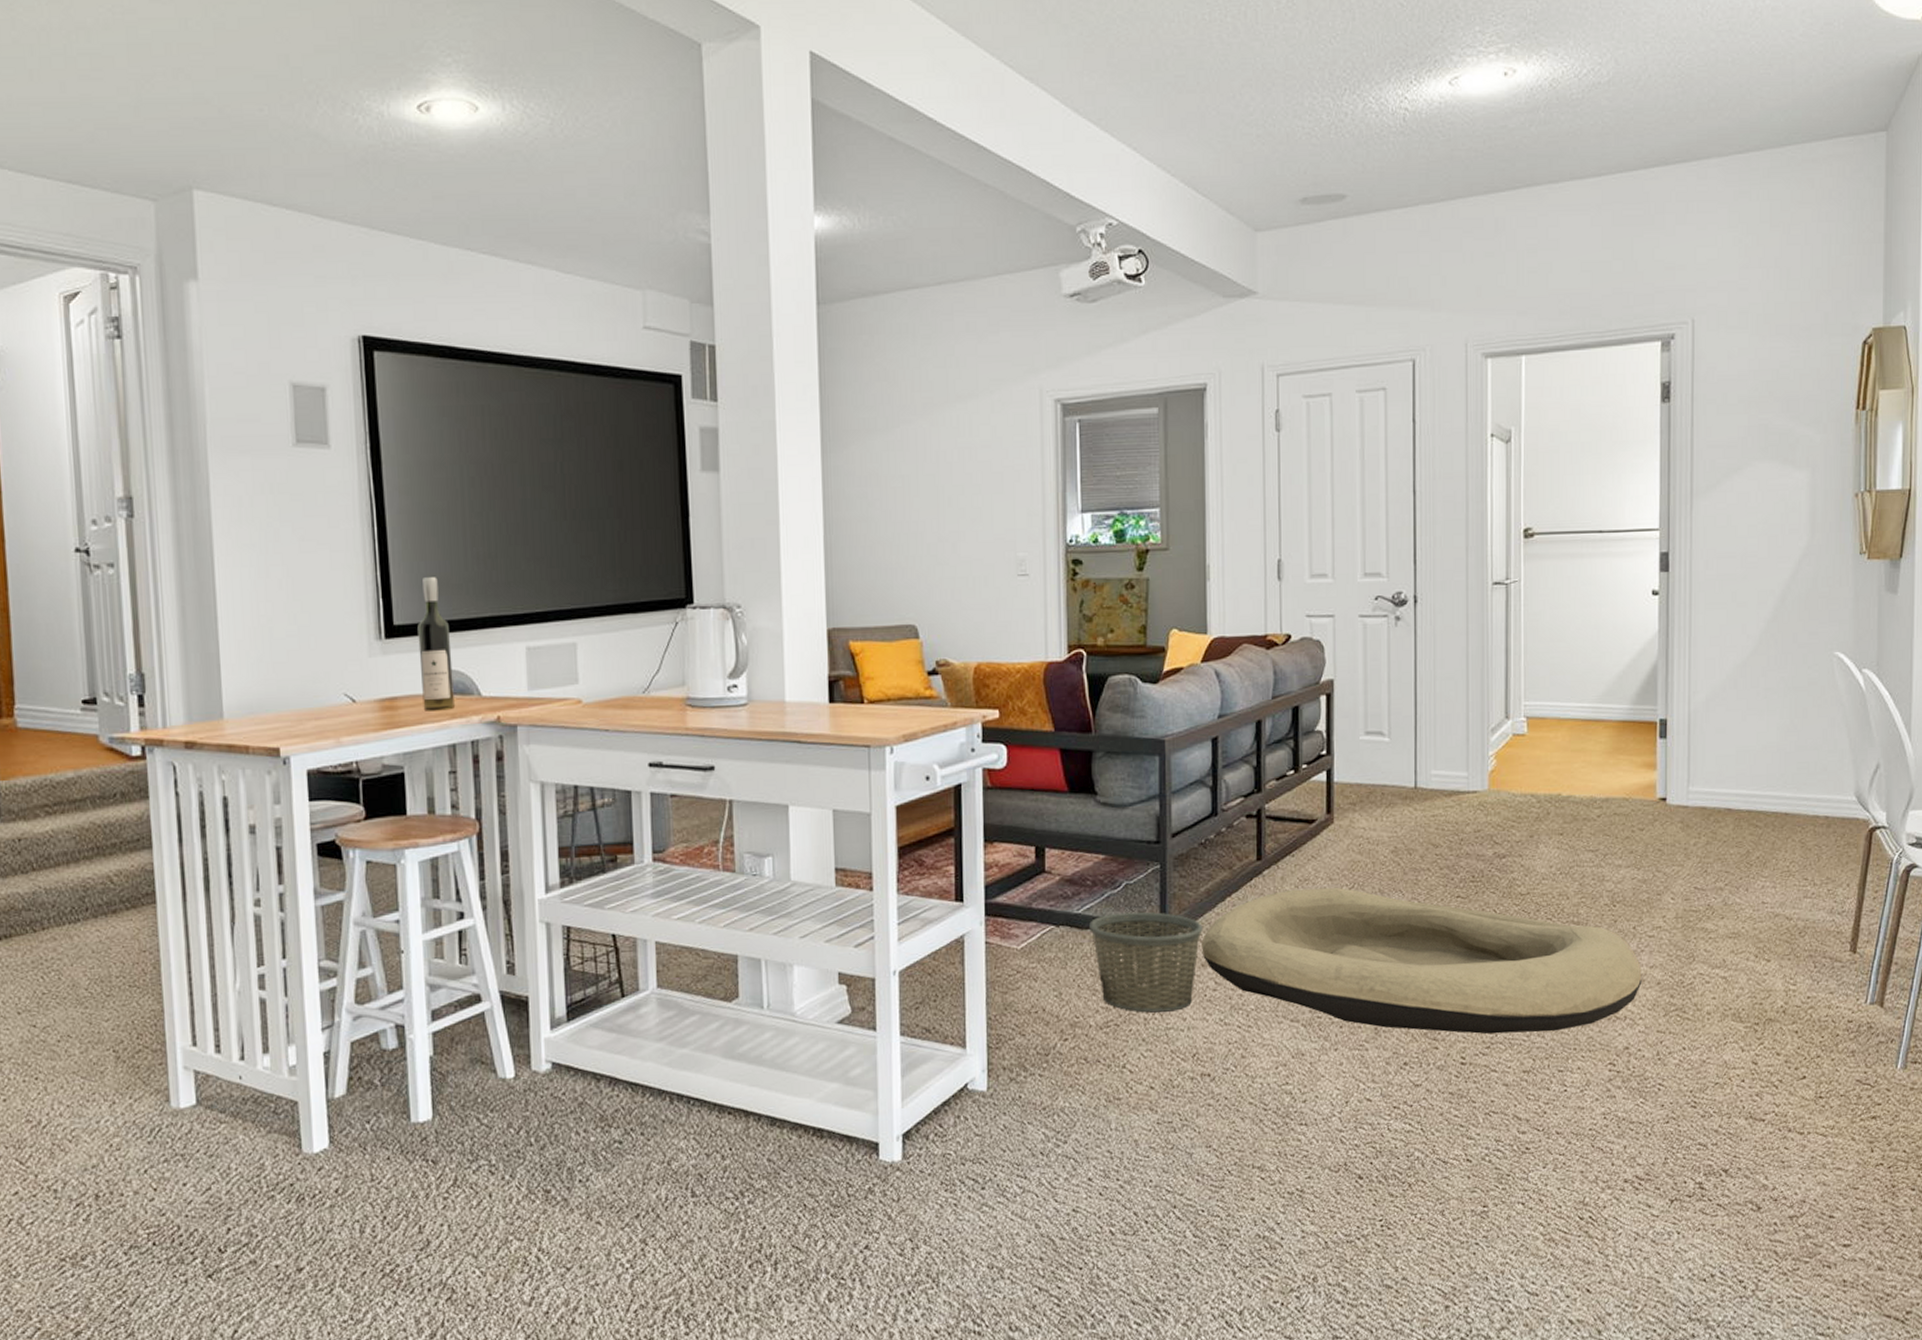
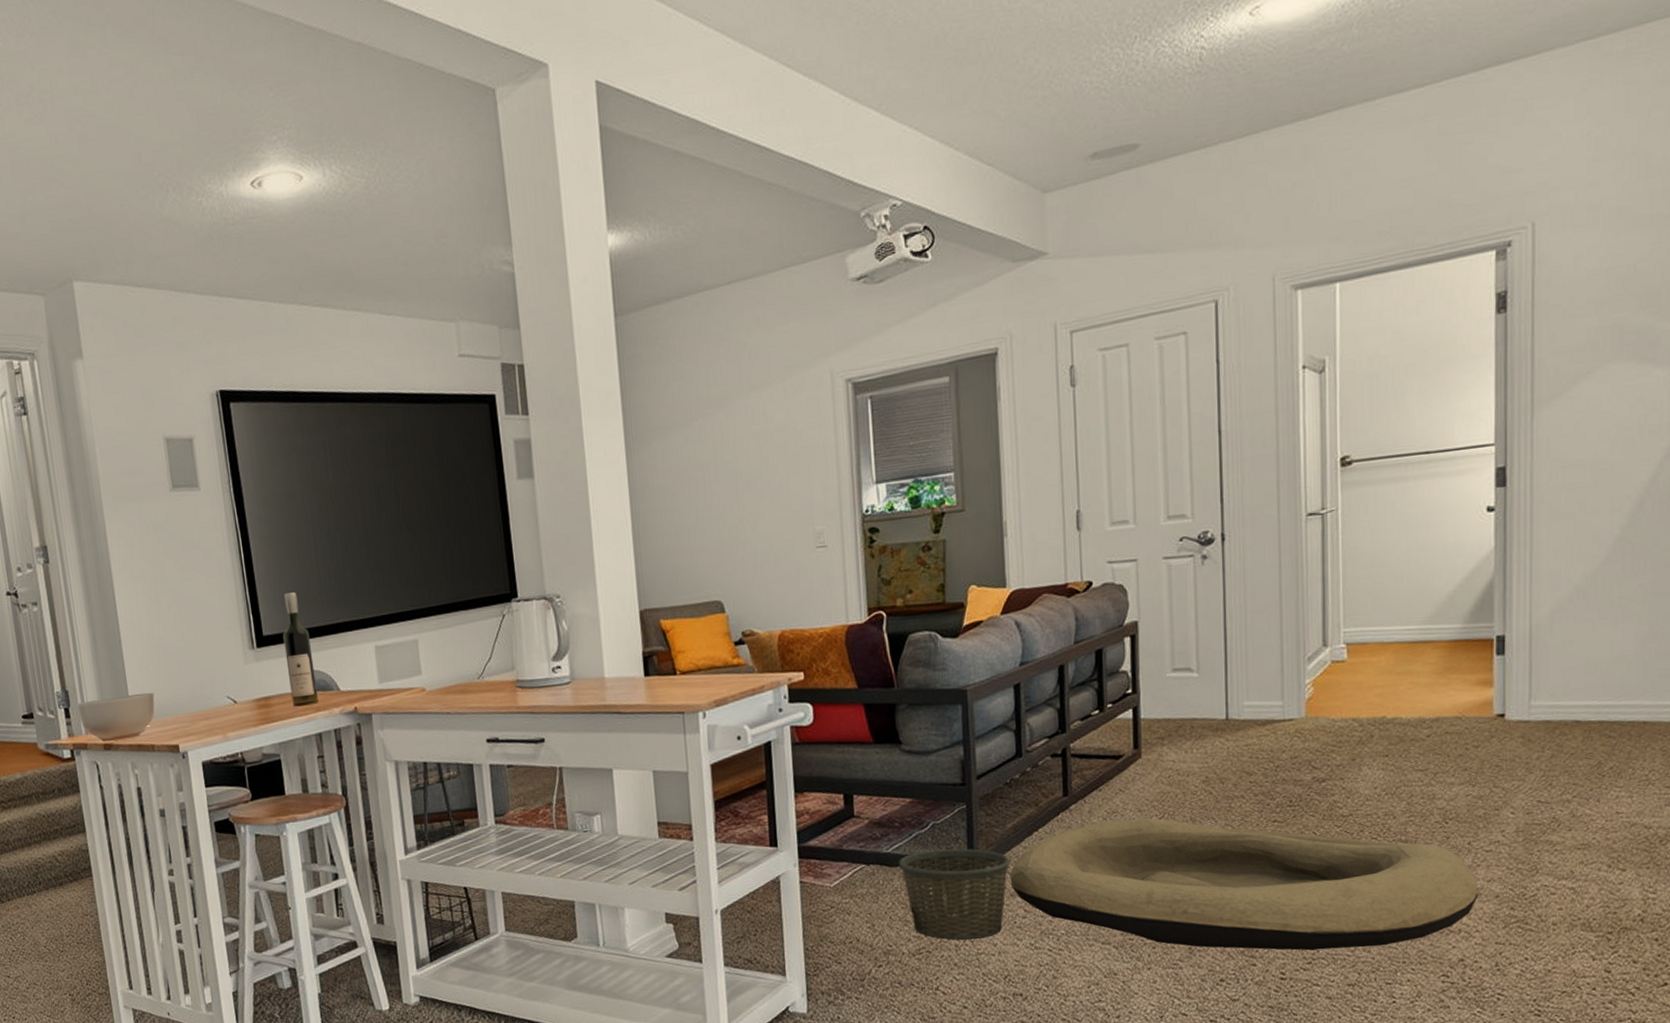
bowl: none [153,682,254,738] -> present [76,692,155,742]

